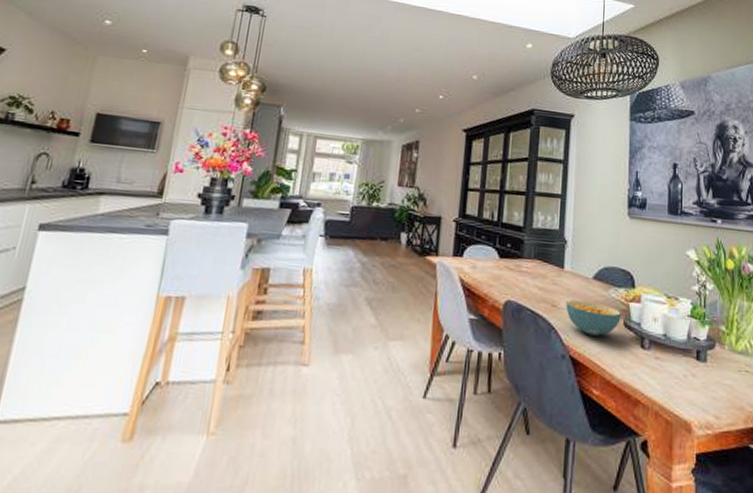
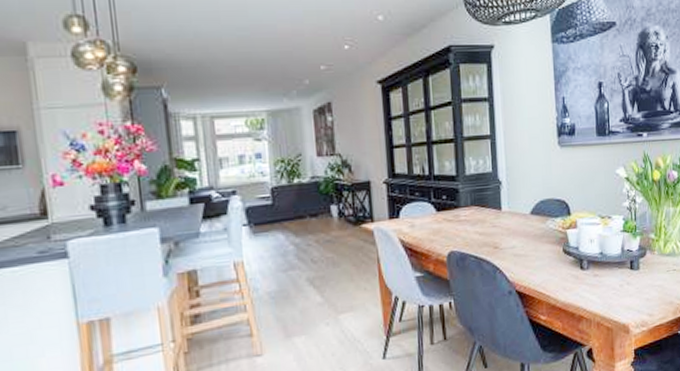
cereal bowl: present [566,300,621,336] -> none [507,236,560,268]

